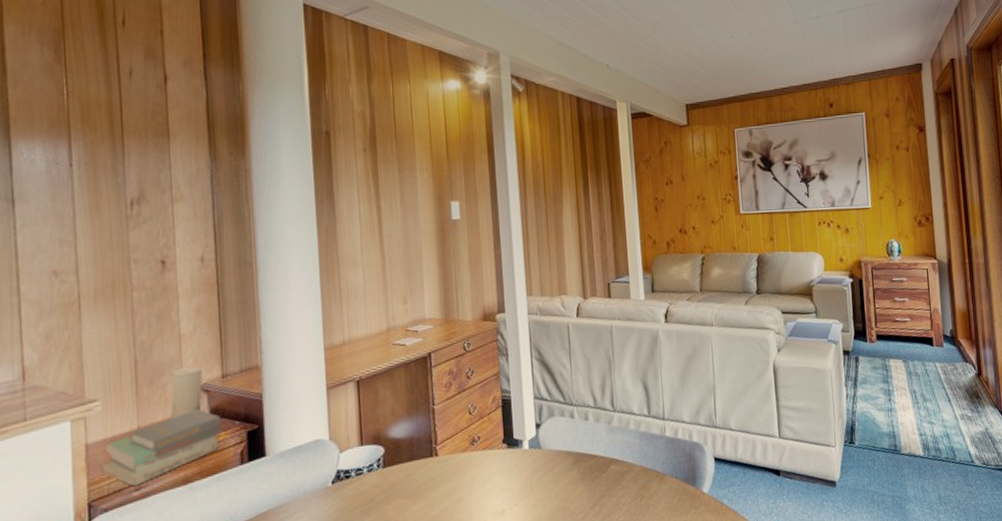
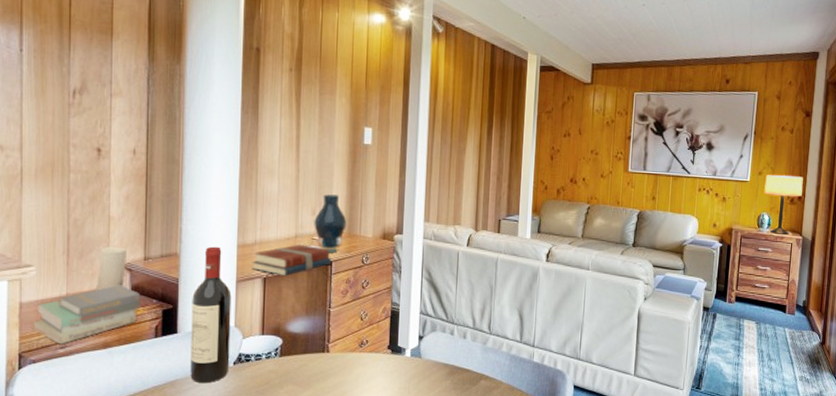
wine bottle: none [279,352,328,511] -> present [190,246,232,384]
books: none [341,338,430,377] -> present [251,244,331,277]
vase: none [406,278,443,344] -> present [314,194,347,253]
table lamp: none [887,196,929,262] -> present [764,174,803,236]

